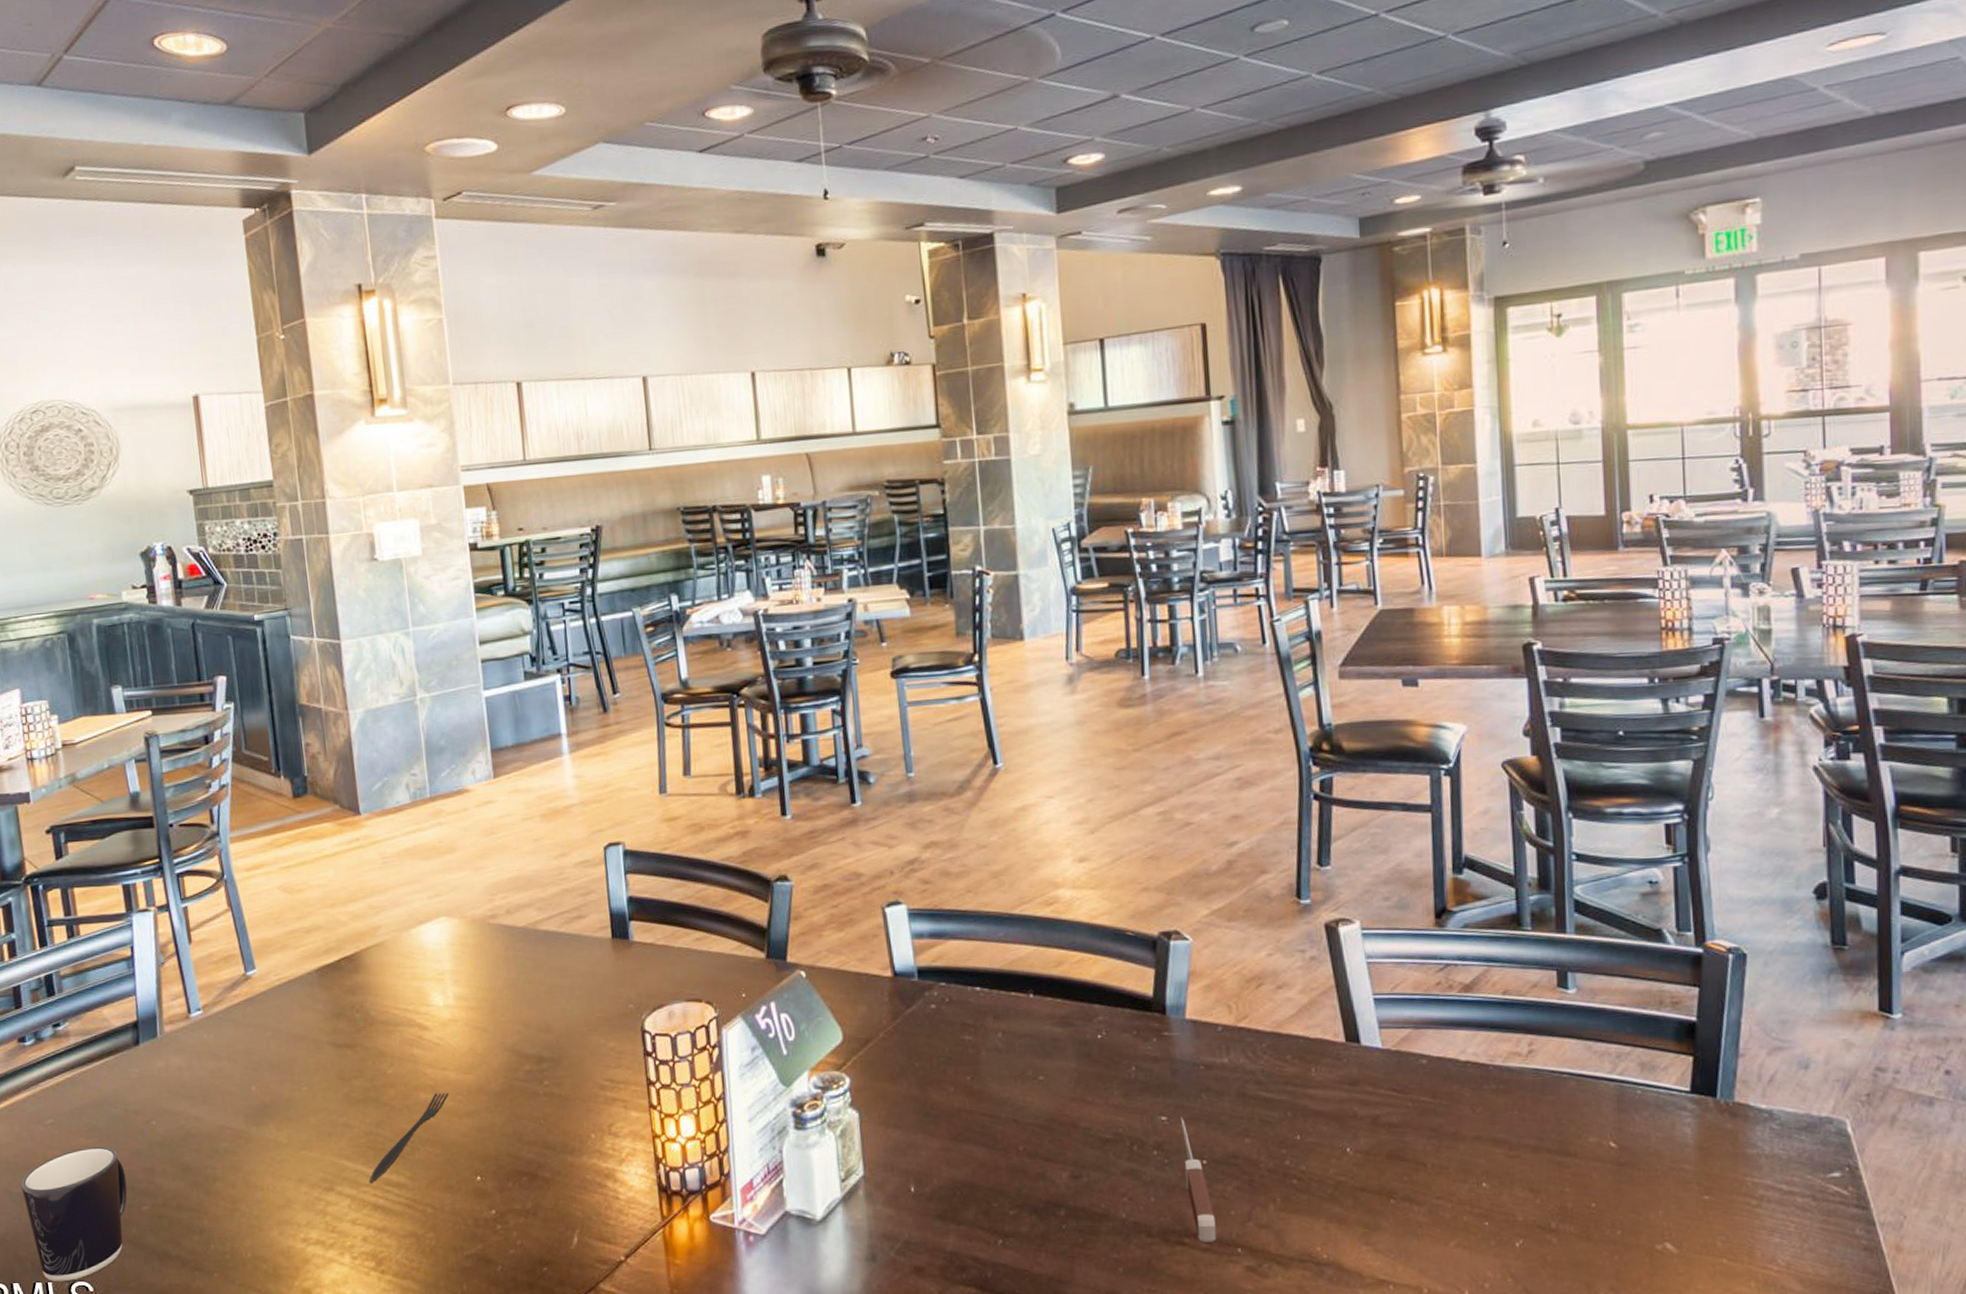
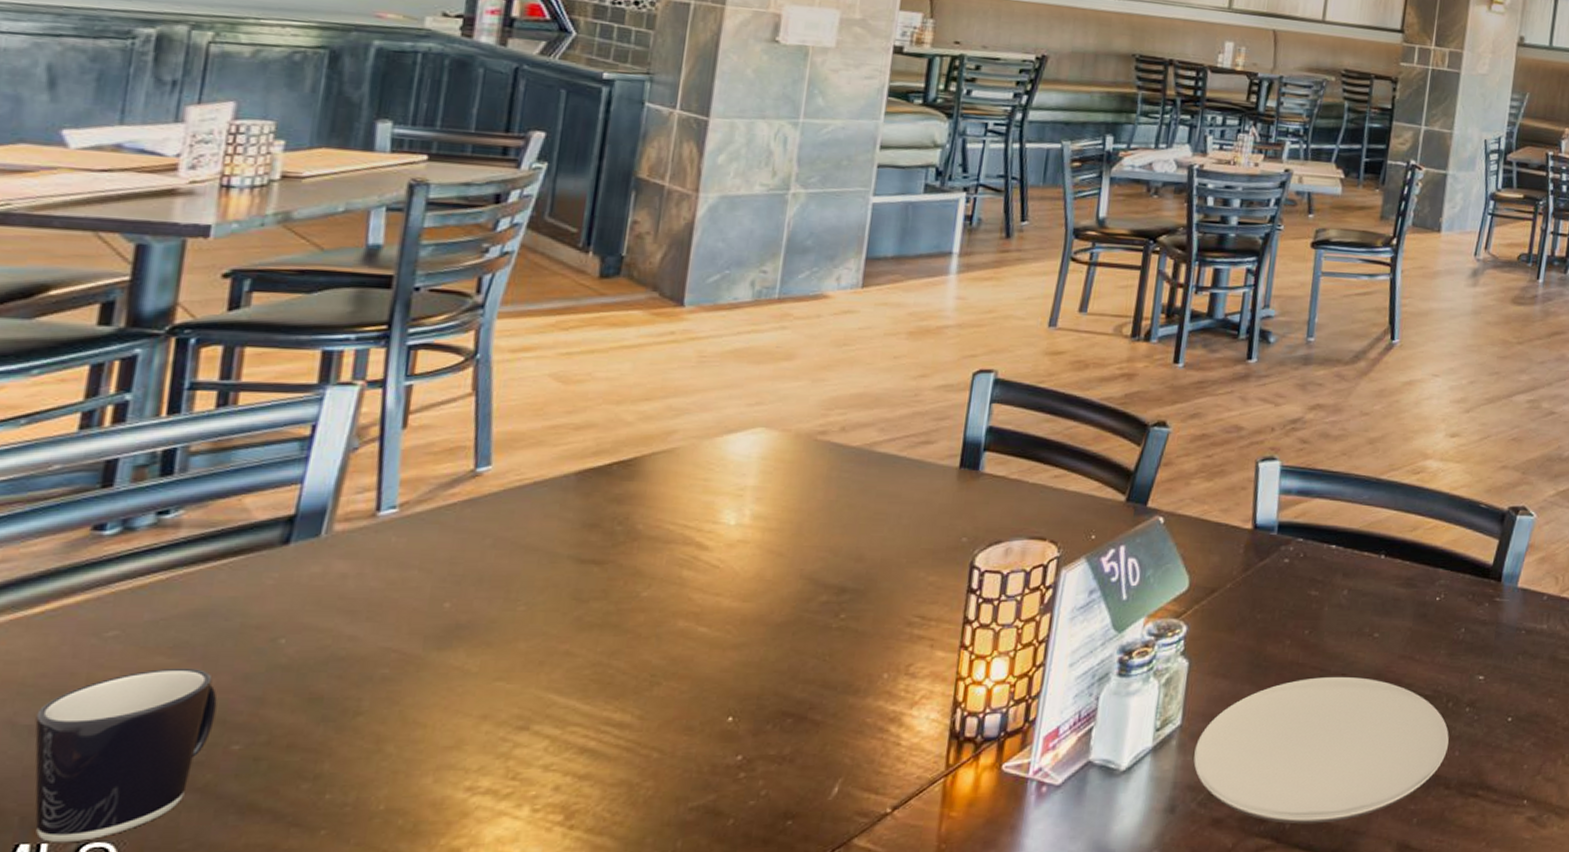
fork: present [369,1092,449,1183] -> none [581,621,716,722]
plate: none [882,1122,1142,1273] -> present [1193,676,1449,824]
knife: present [1181,1116,1217,1243] -> none [1488,676,1510,795]

